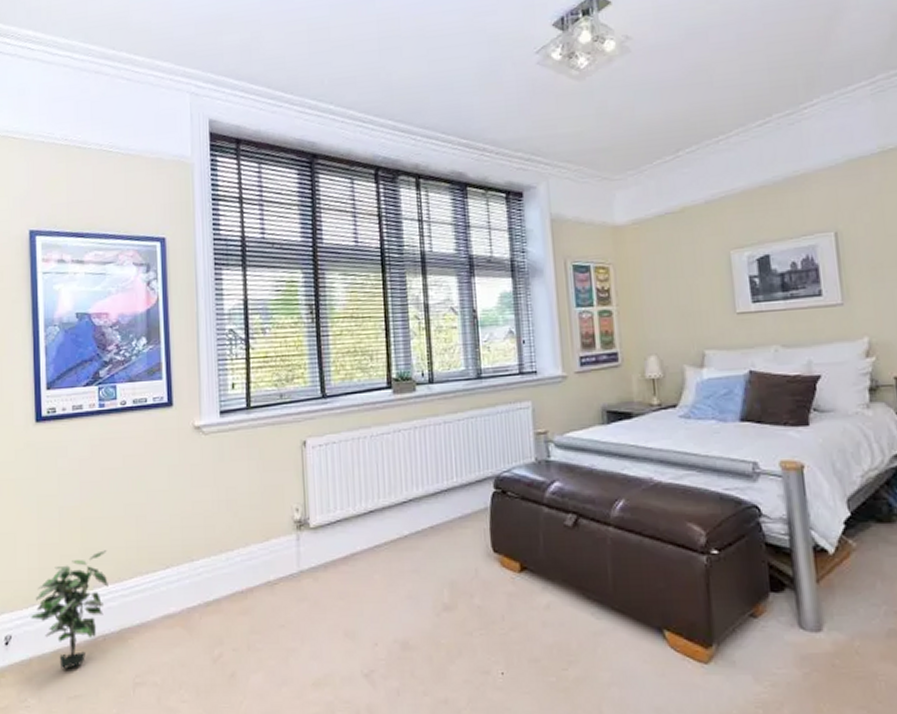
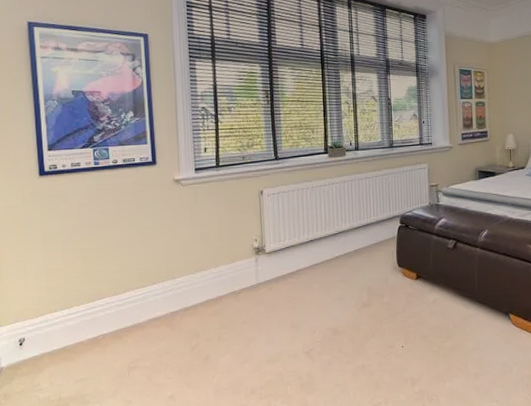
potted plant: present [30,550,108,670] -> none [40,272,106,361]

